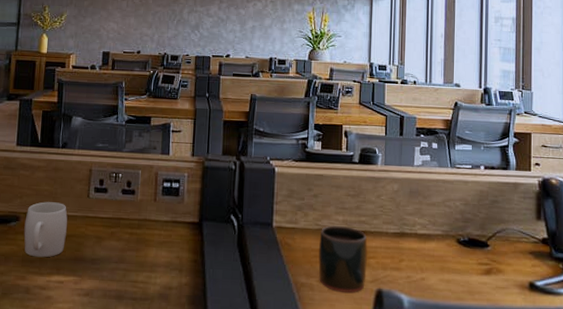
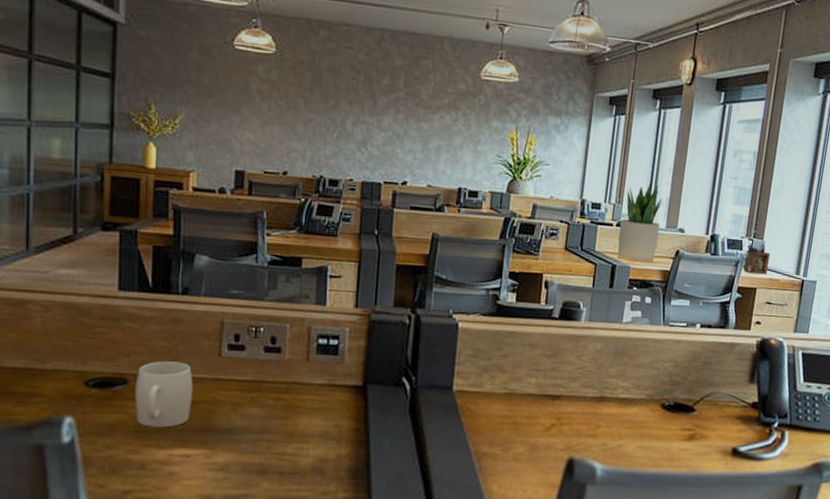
mug: present [318,225,368,293] -> none [503,389,562,462]
planter: none [404,47,439,114] -> present [617,183,663,263]
desk organizer: none [517,94,540,121] -> present [743,243,771,275]

